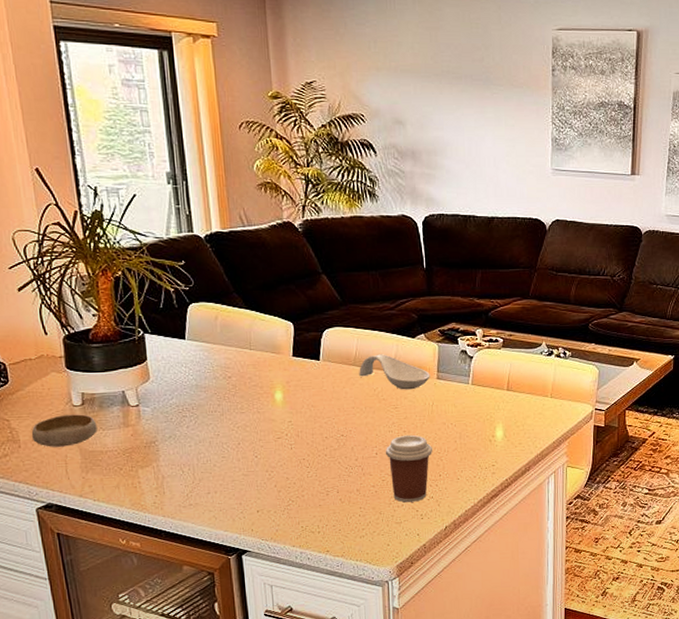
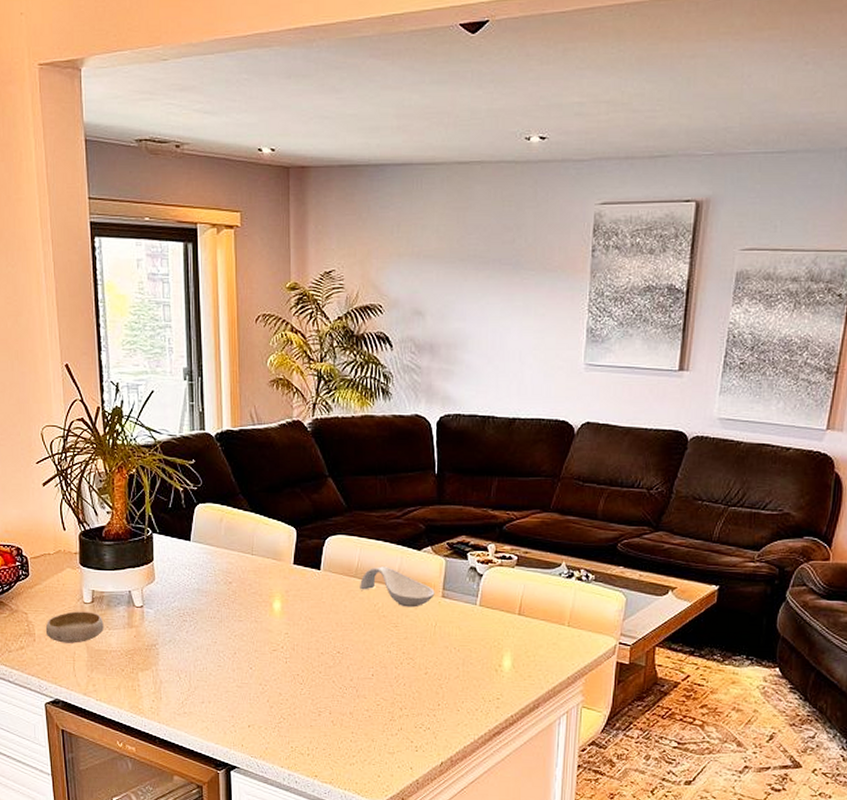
coffee cup: present [385,434,432,503] -> none [381,657,432,732]

